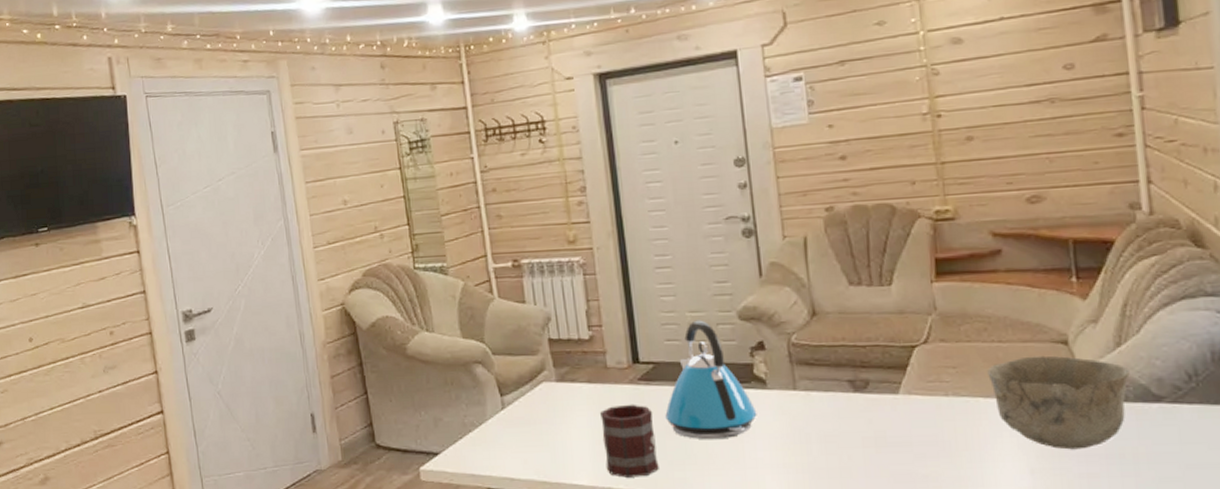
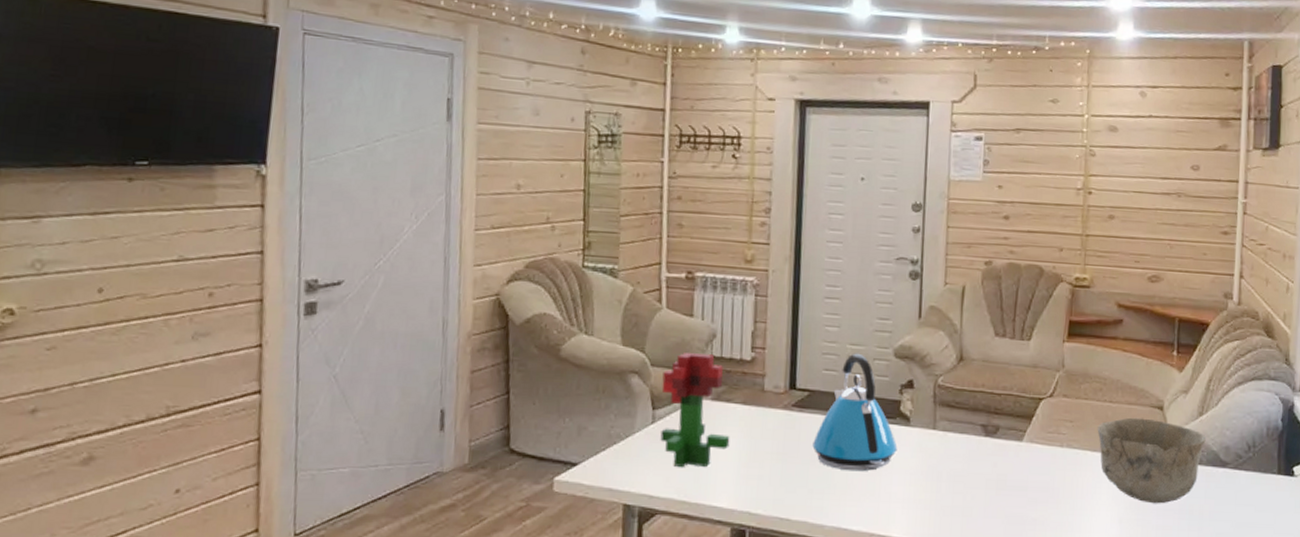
plant: none [505,337,581,449] -> present [660,351,730,467]
mug: present [600,404,659,478] -> none [748,429,802,503]

